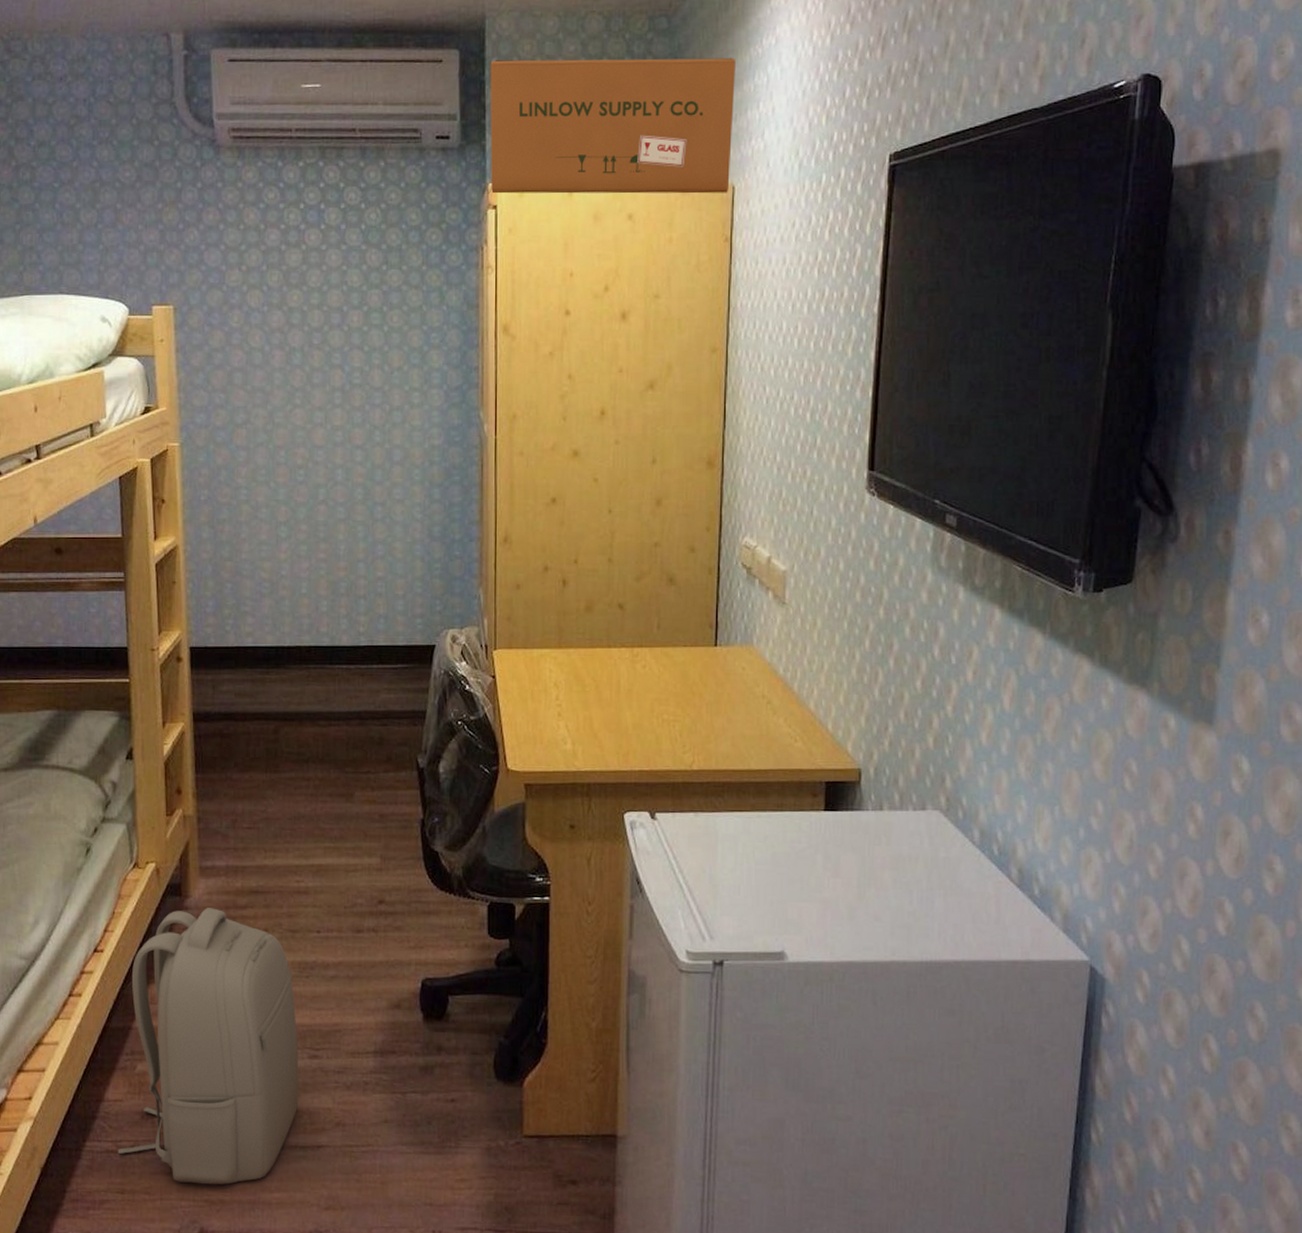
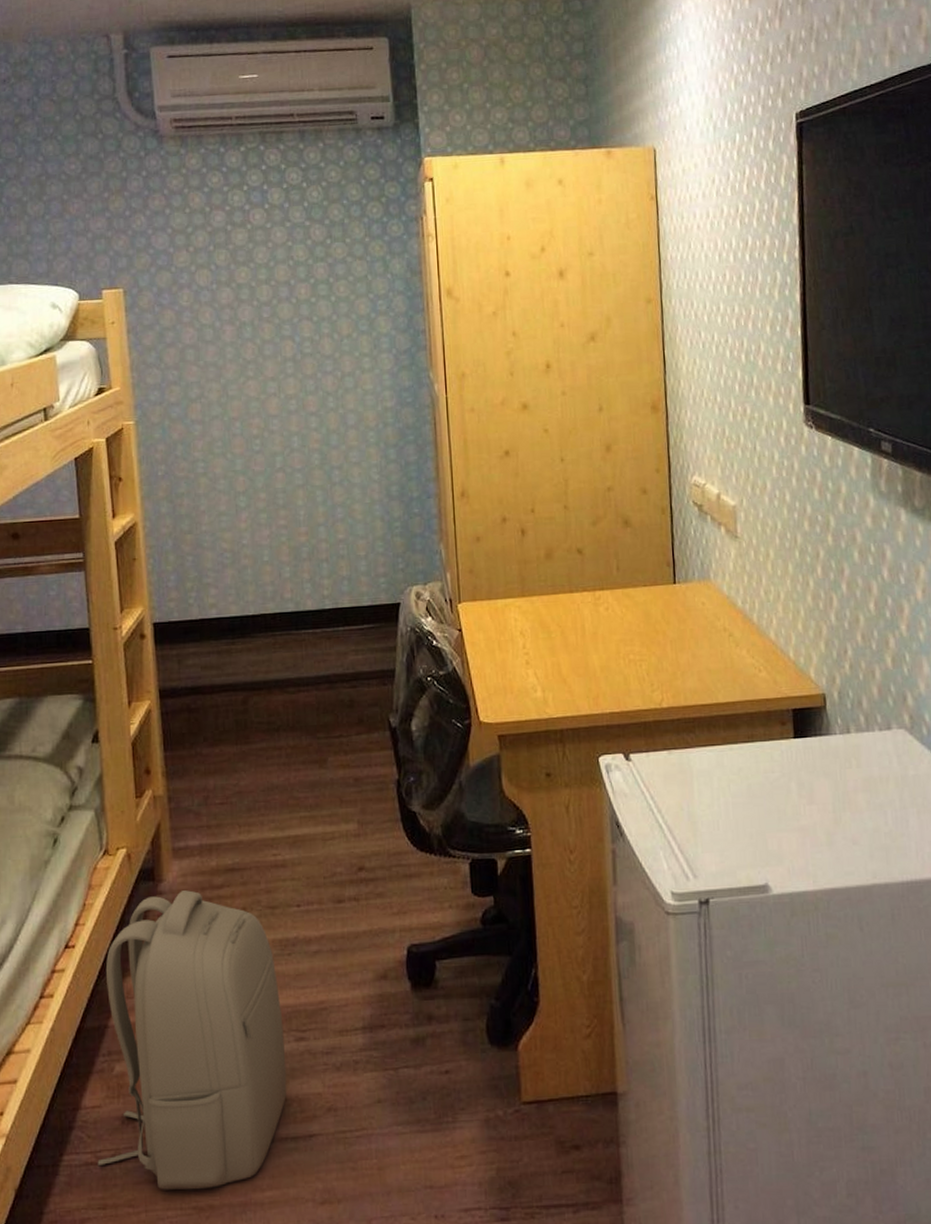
box: present [490,57,736,194] -> none [418,33,651,167]

